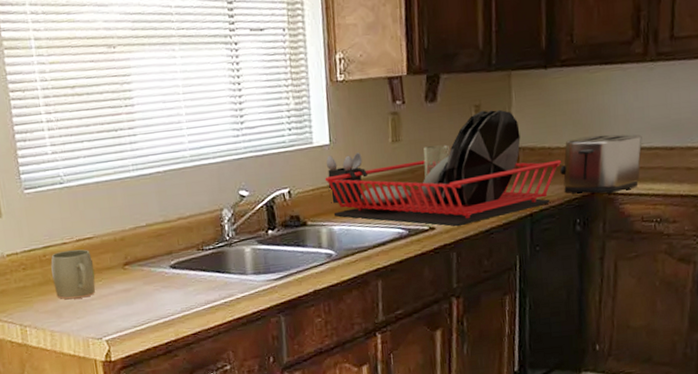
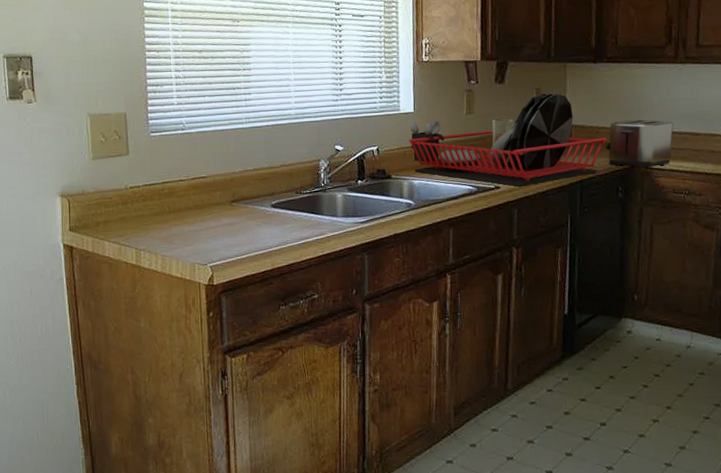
mug: present [50,249,96,300] -> none [168,186,206,229]

